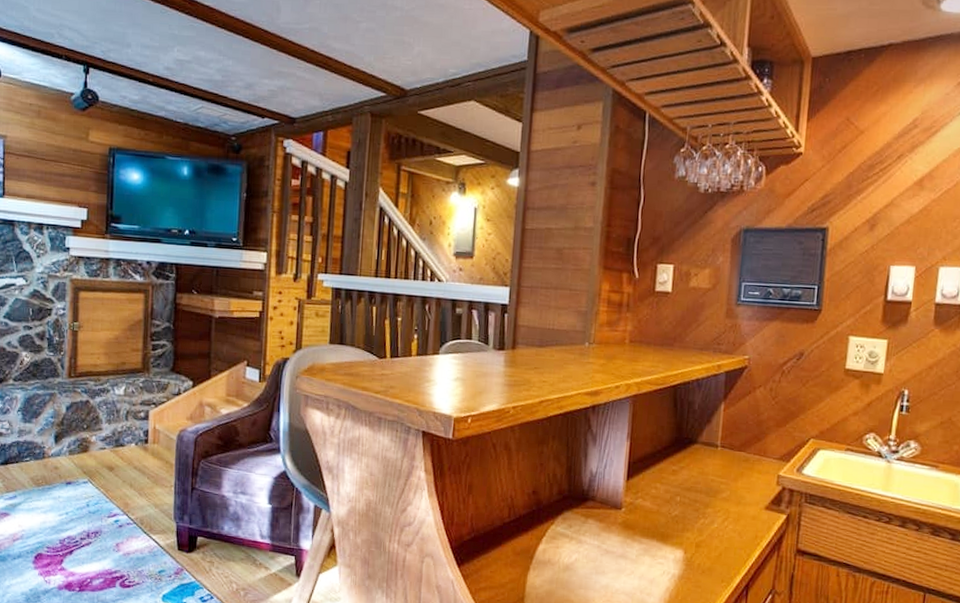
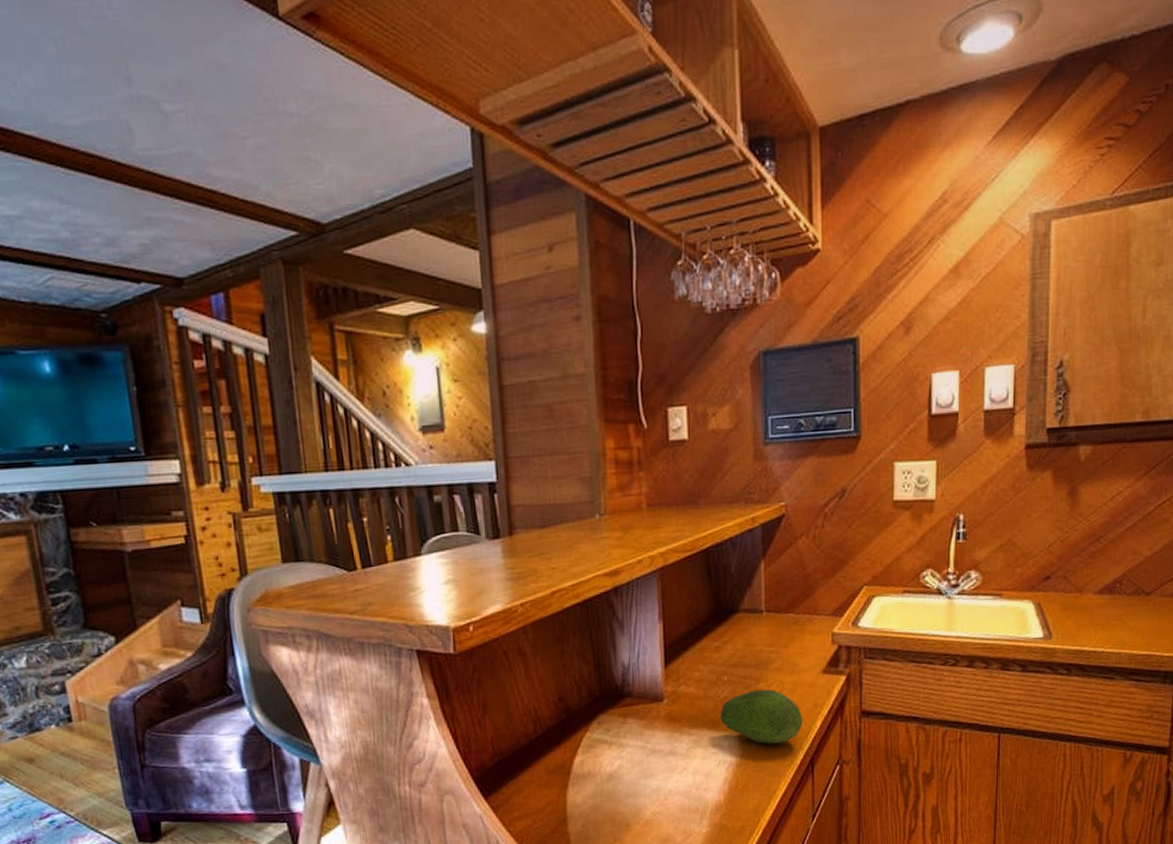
fruit: none [669,513,743,566] -> present [720,689,803,744]

